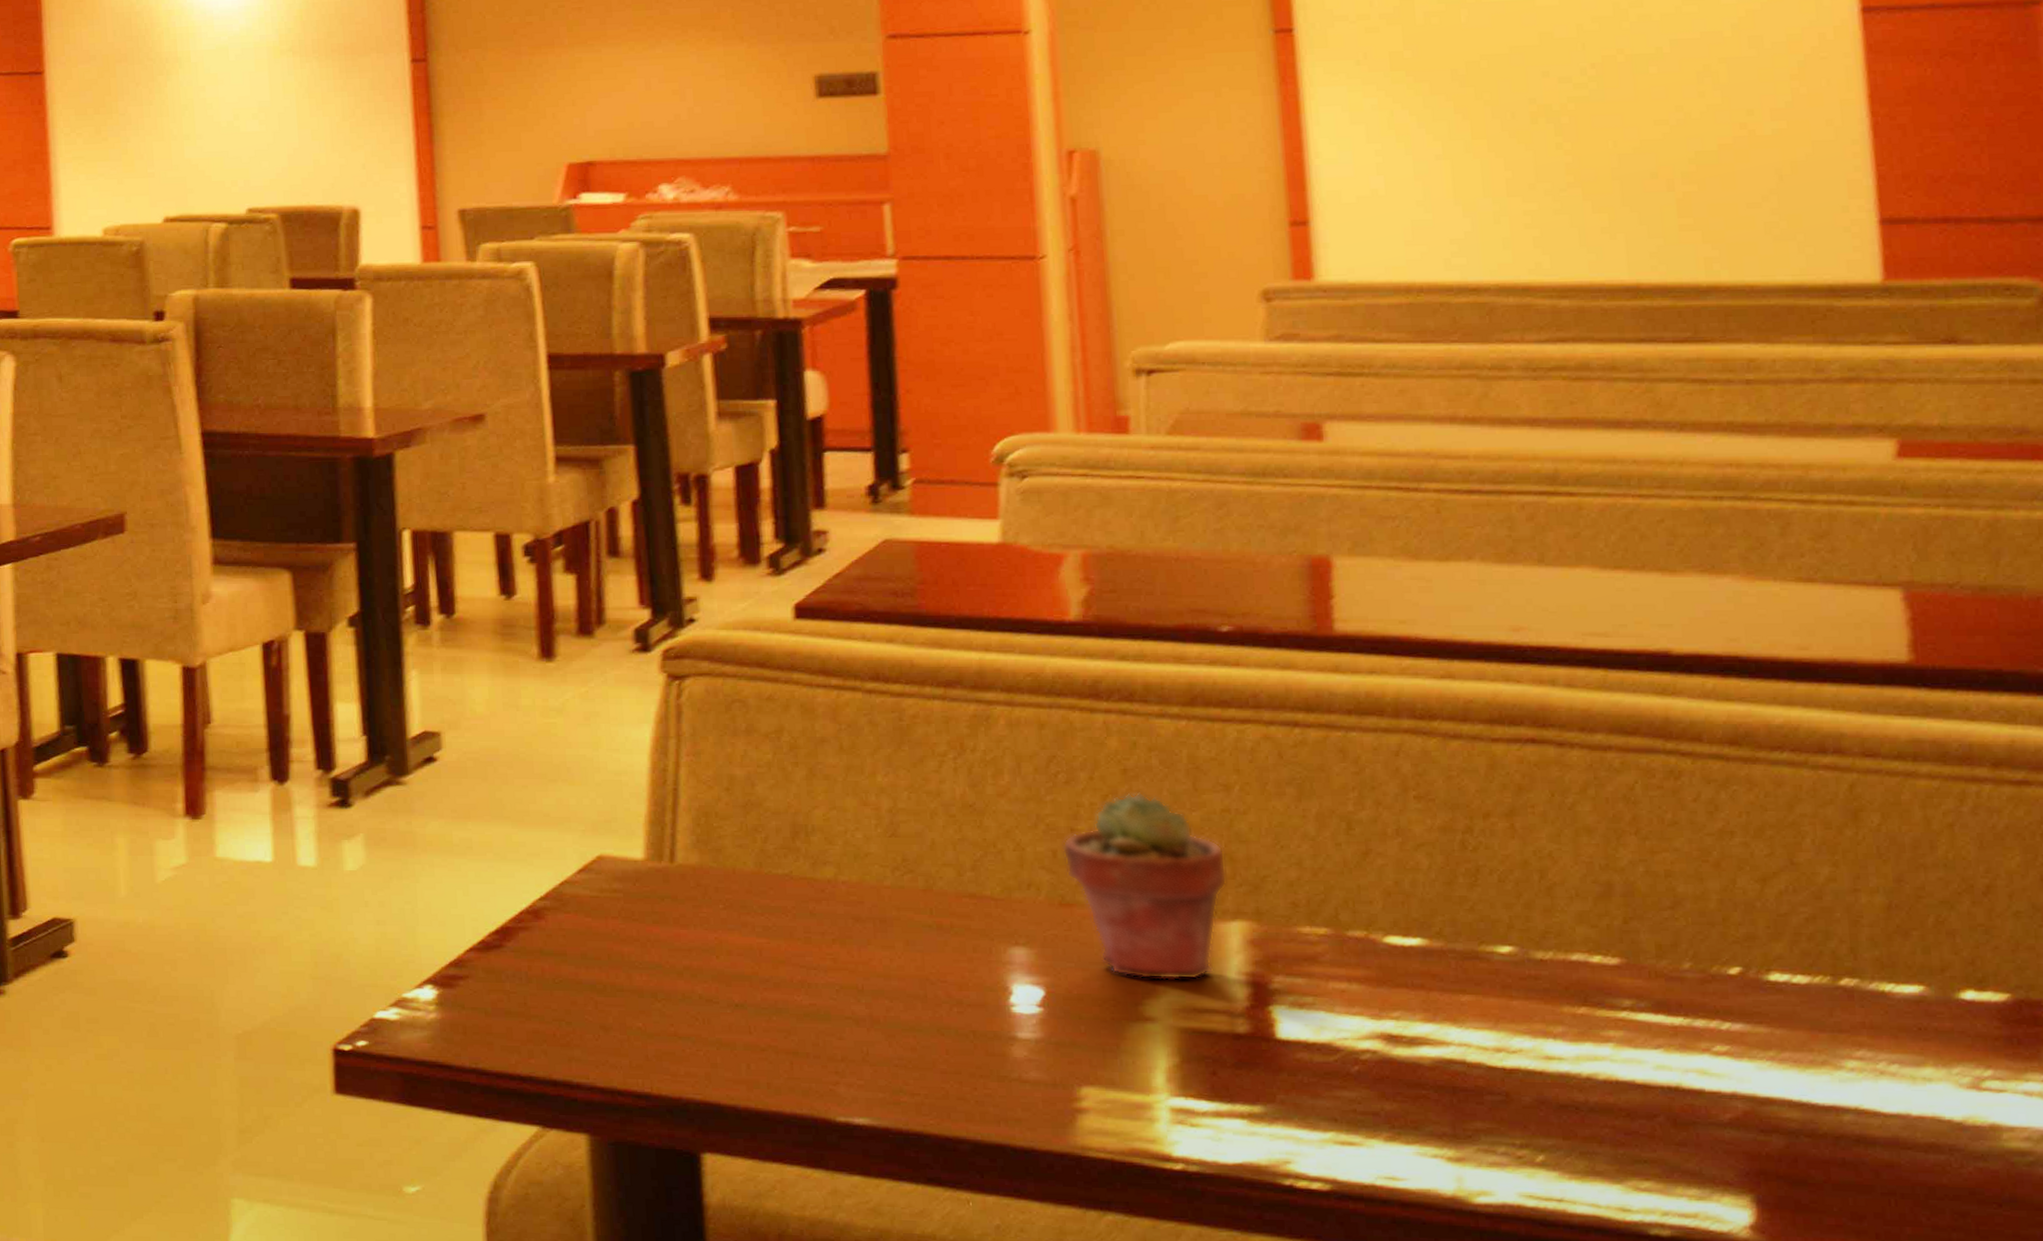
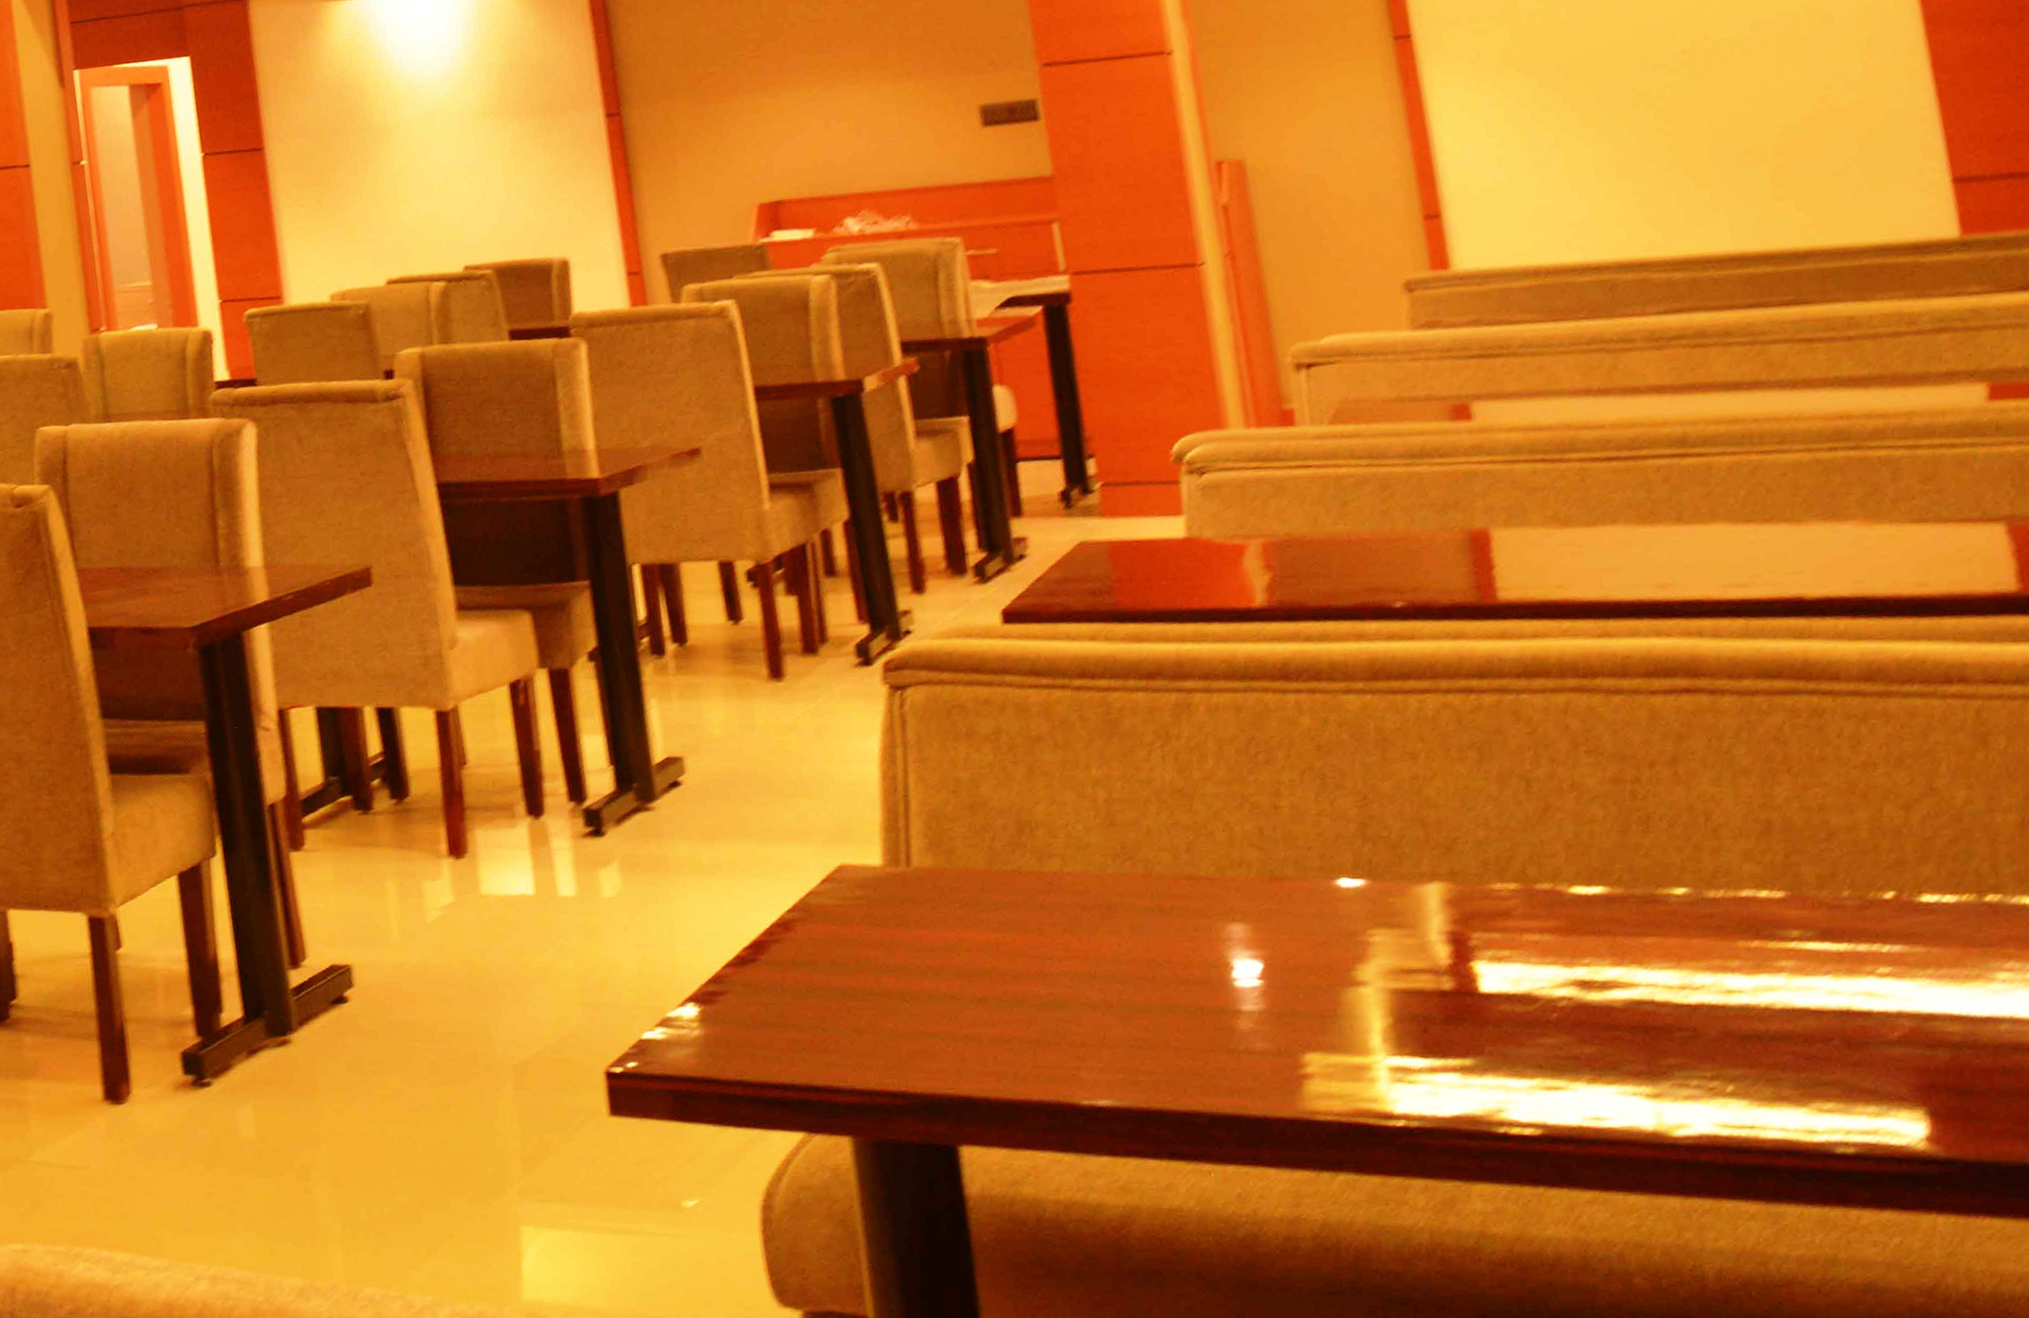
potted succulent: present [1062,792,1227,980] -> none [1267,766,1422,945]

